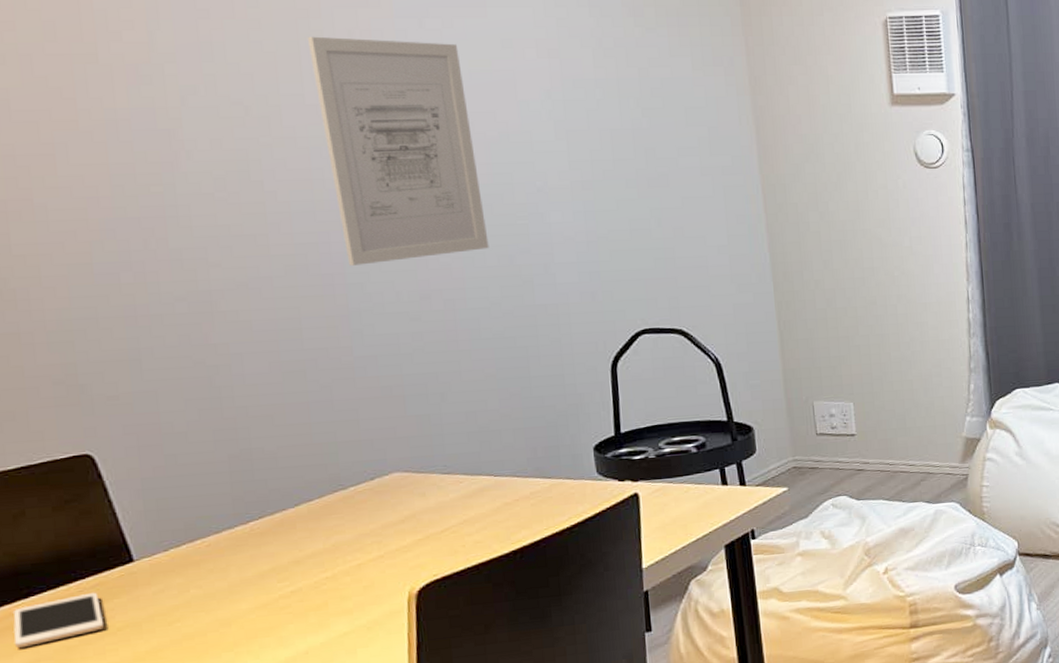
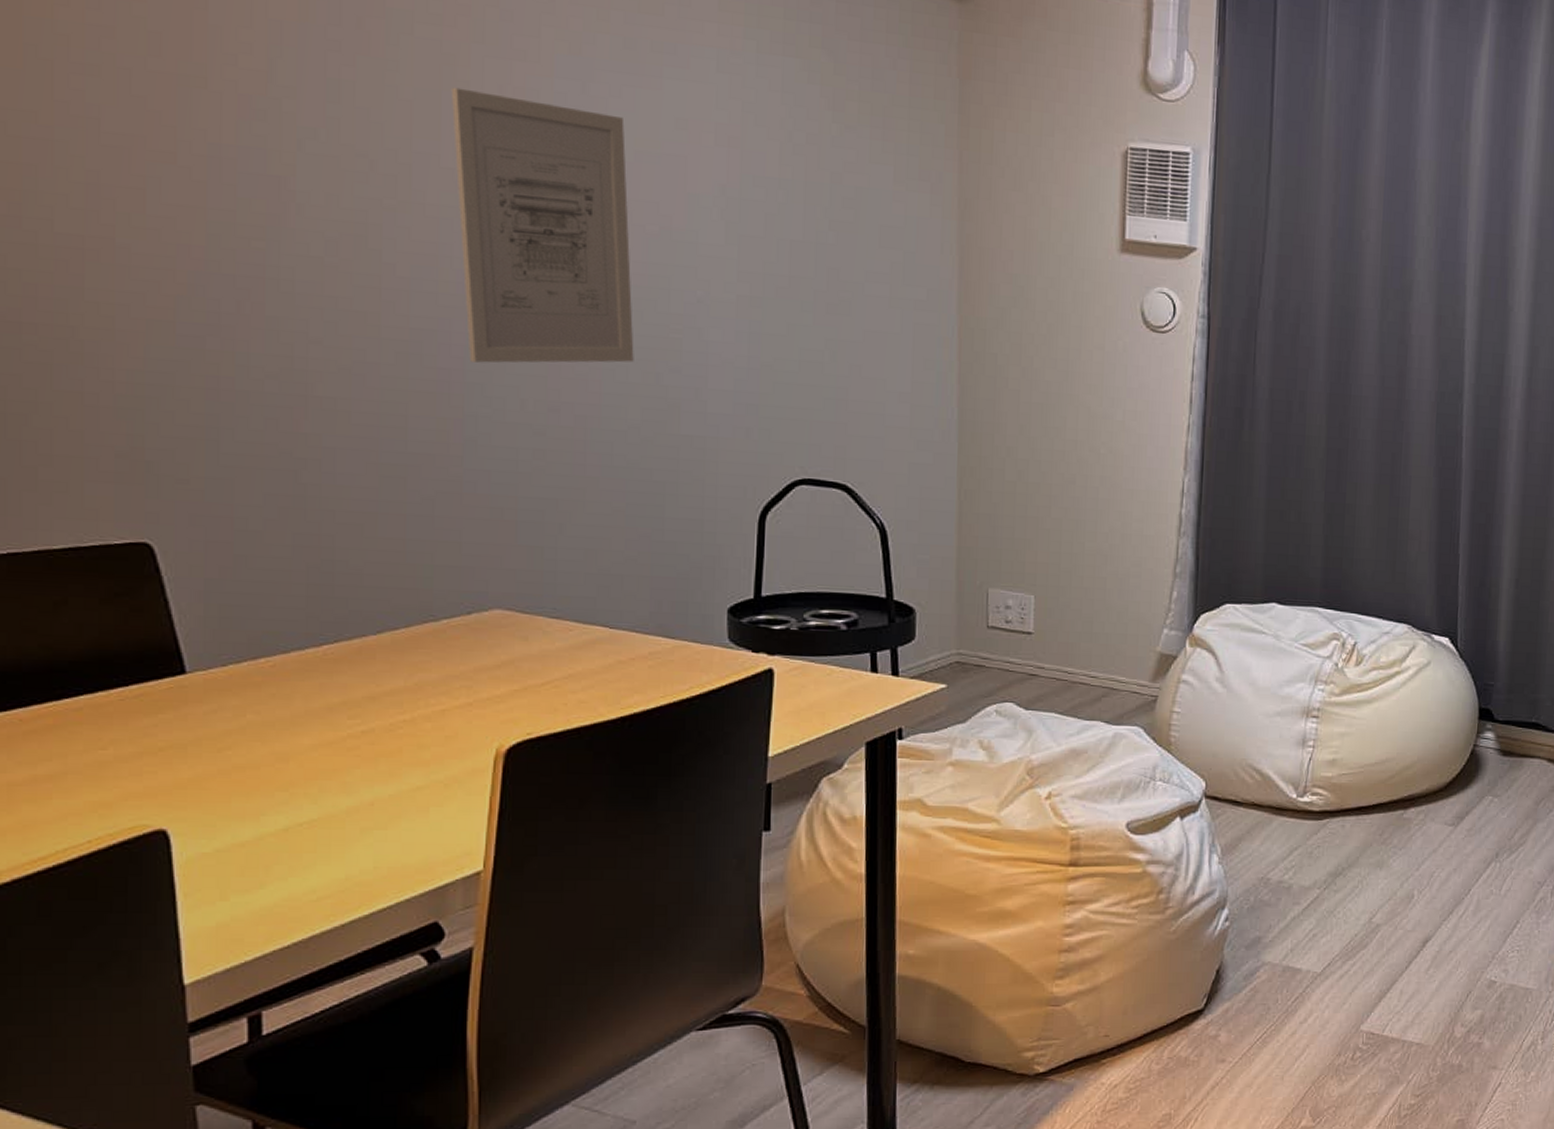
cell phone: present [12,592,105,648] -> none [39,703,145,756]

